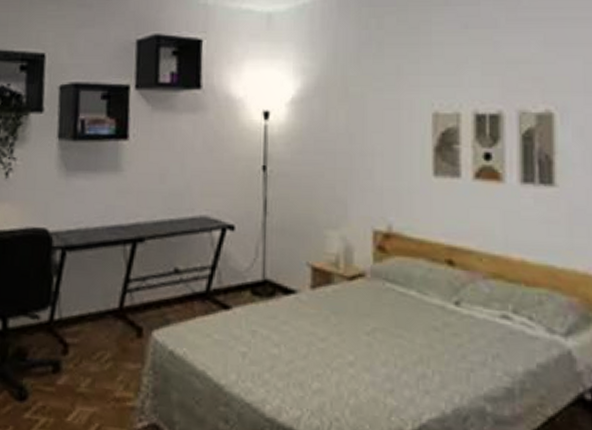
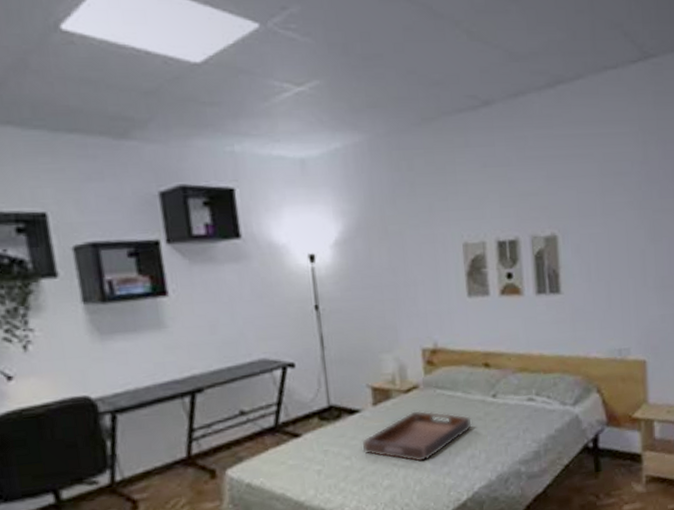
serving tray: none [293,304,426,369] -> present [361,410,472,462]

